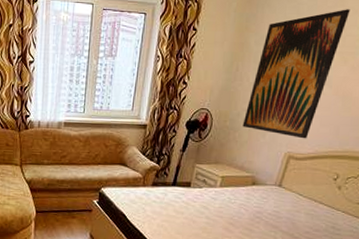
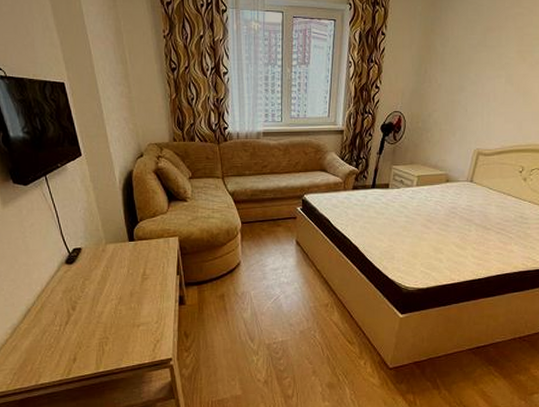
wall art: present [242,9,350,139] -> none [434,9,526,135]

